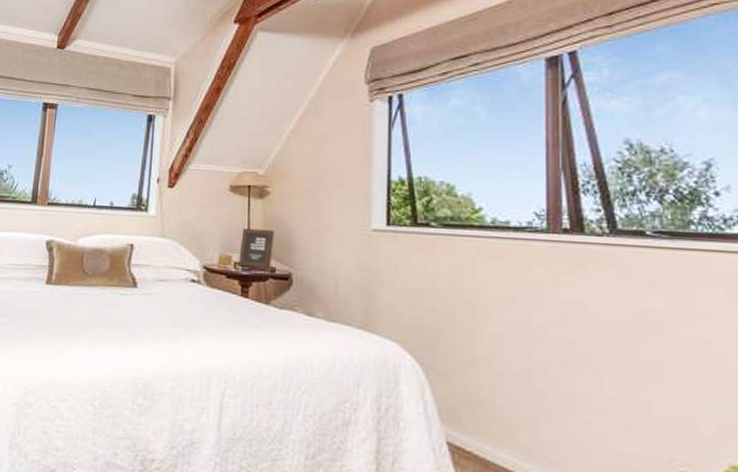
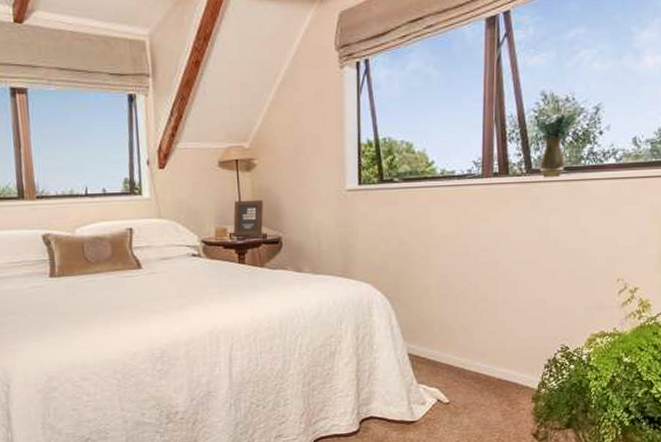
vase: none [619,165,679,243] -> present [536,112,577,178]

